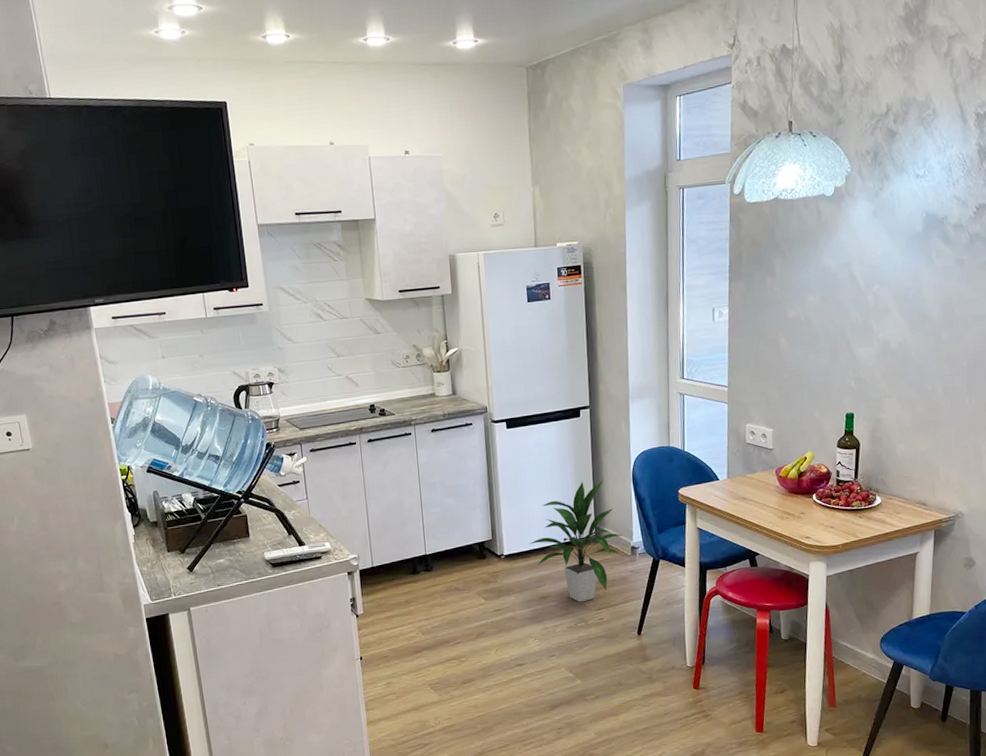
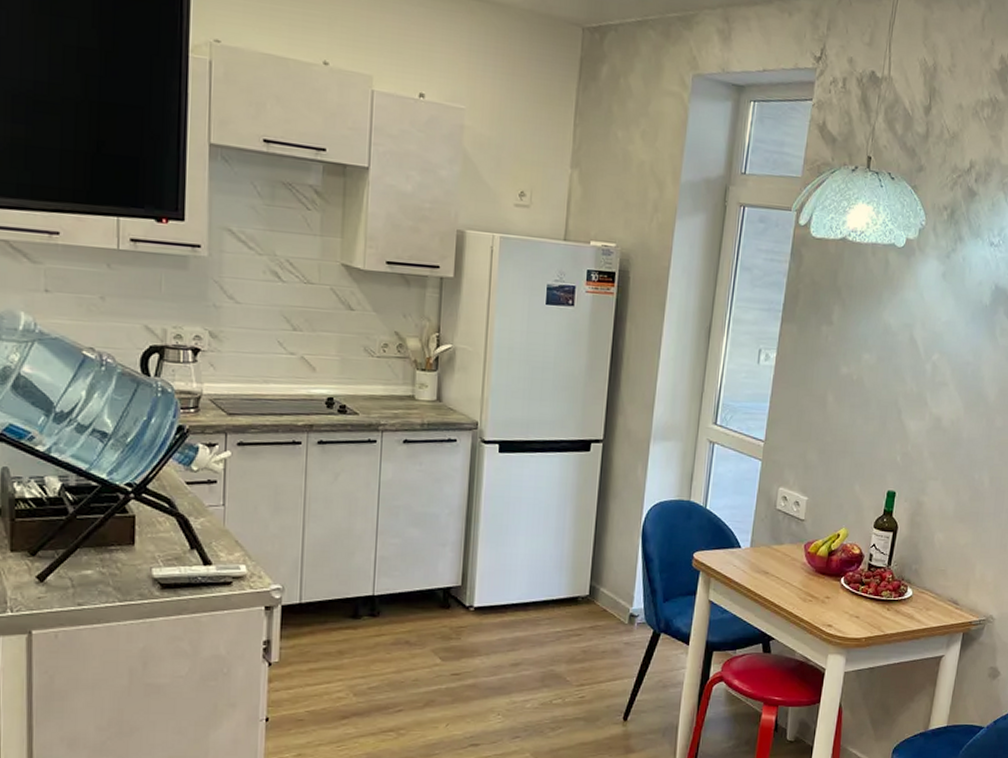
indoor plant: present [528,479,623,603] -> none [506,528,622,675]

